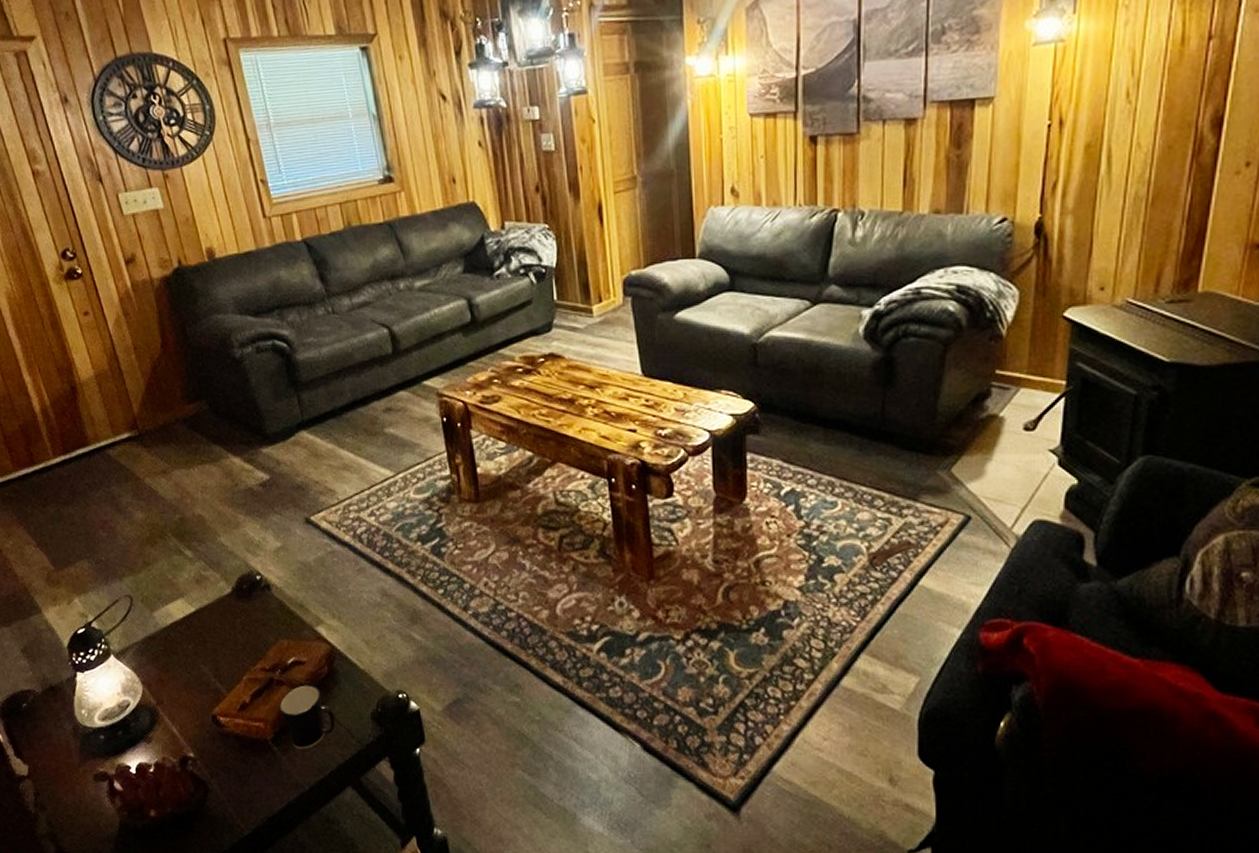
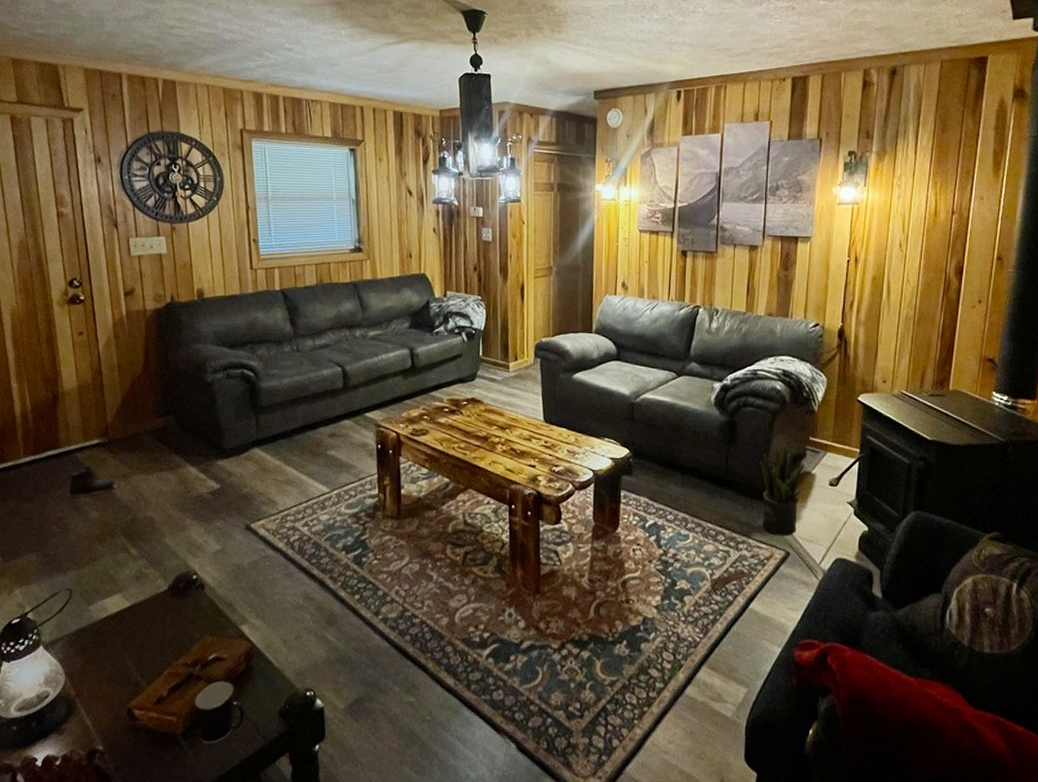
boot: none [103,460,160,499] -> present [67,464,119,498]
potted plant: none [928,383,987,497] -> present [760,445,803,537]

